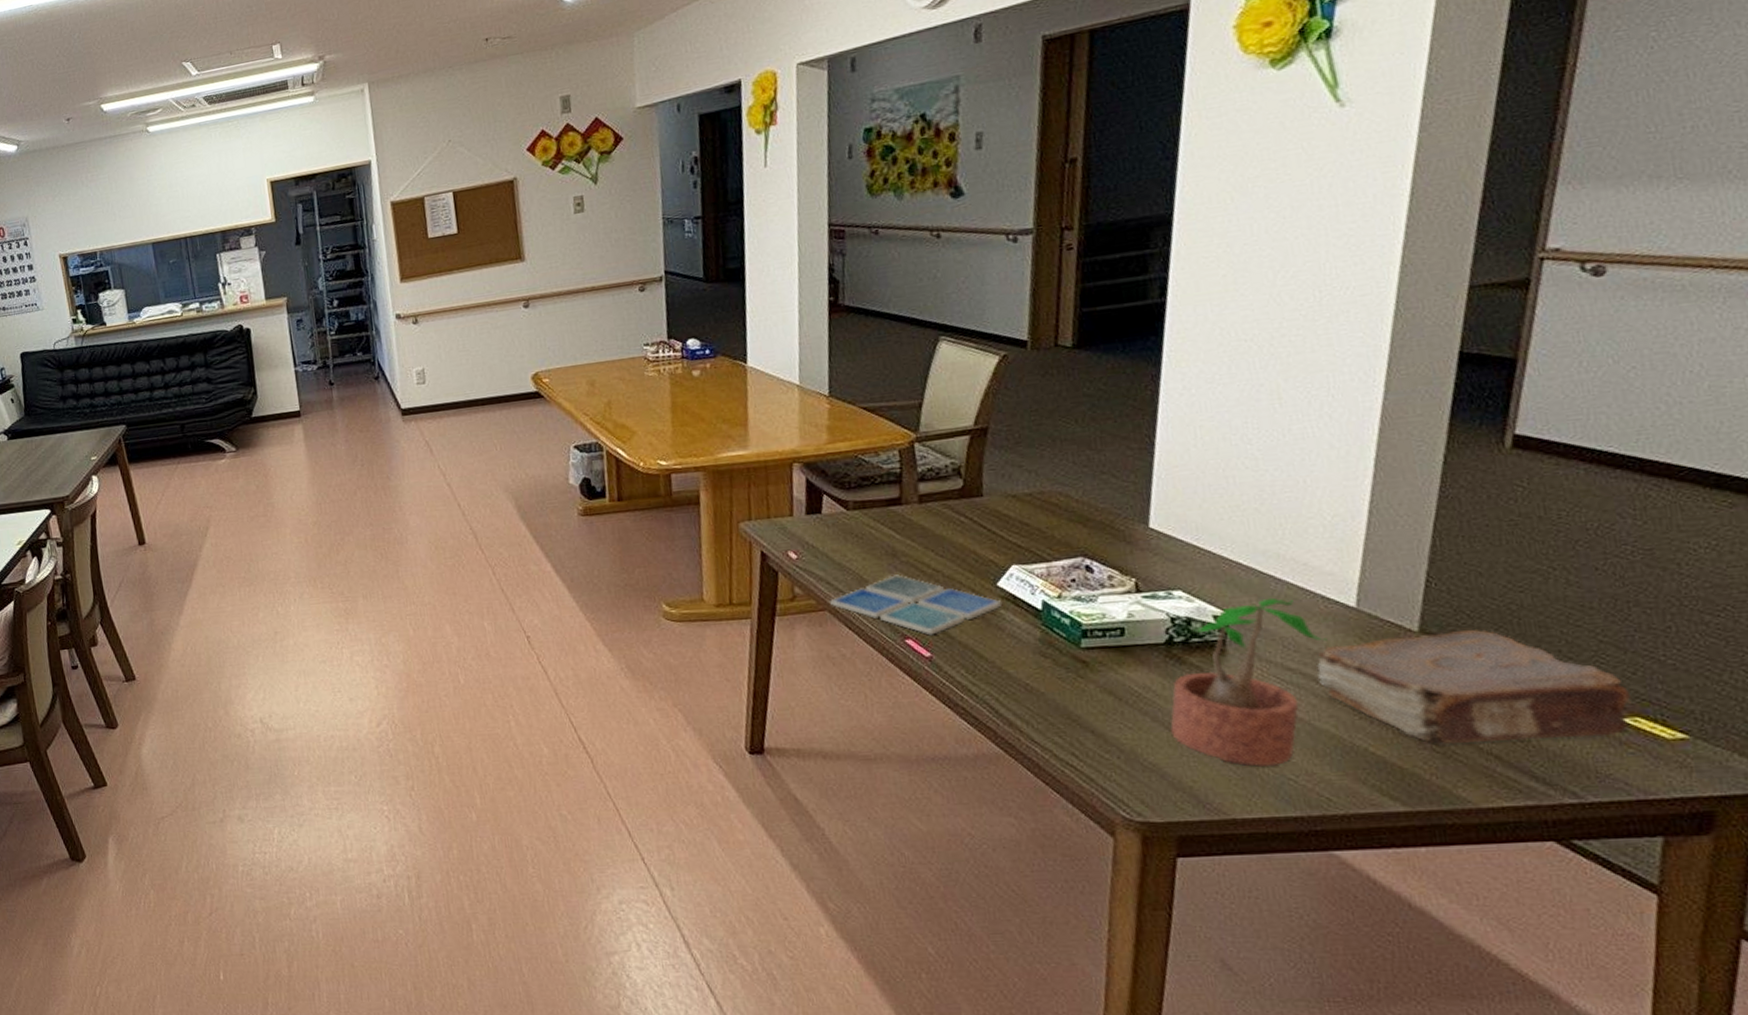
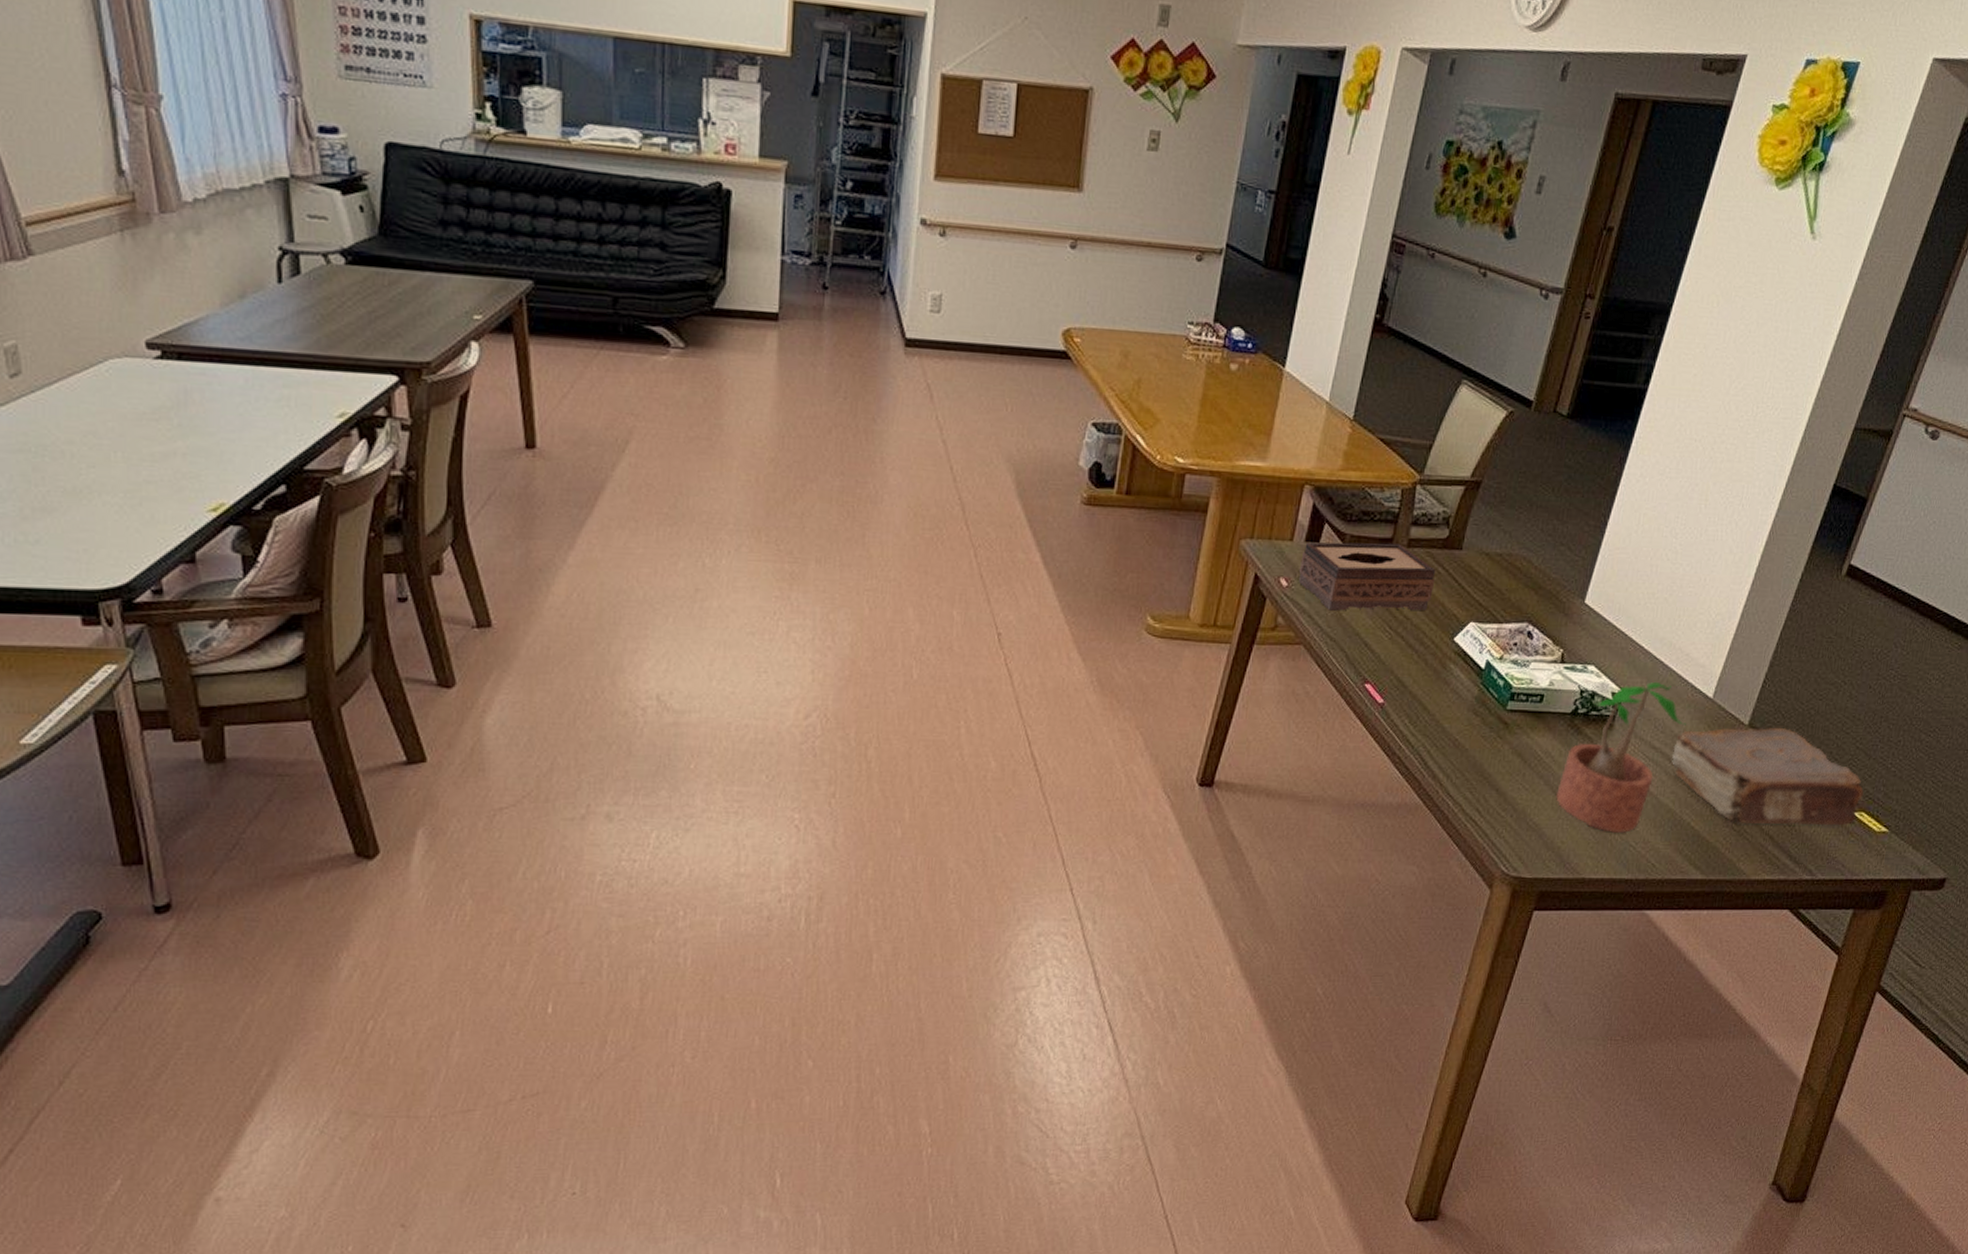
tissue box: none [805,501,960,575] -> present [1298,542,1436,611]
drink coaster: present [828,574,1003,636] -> none [1306,617,1454,682]

